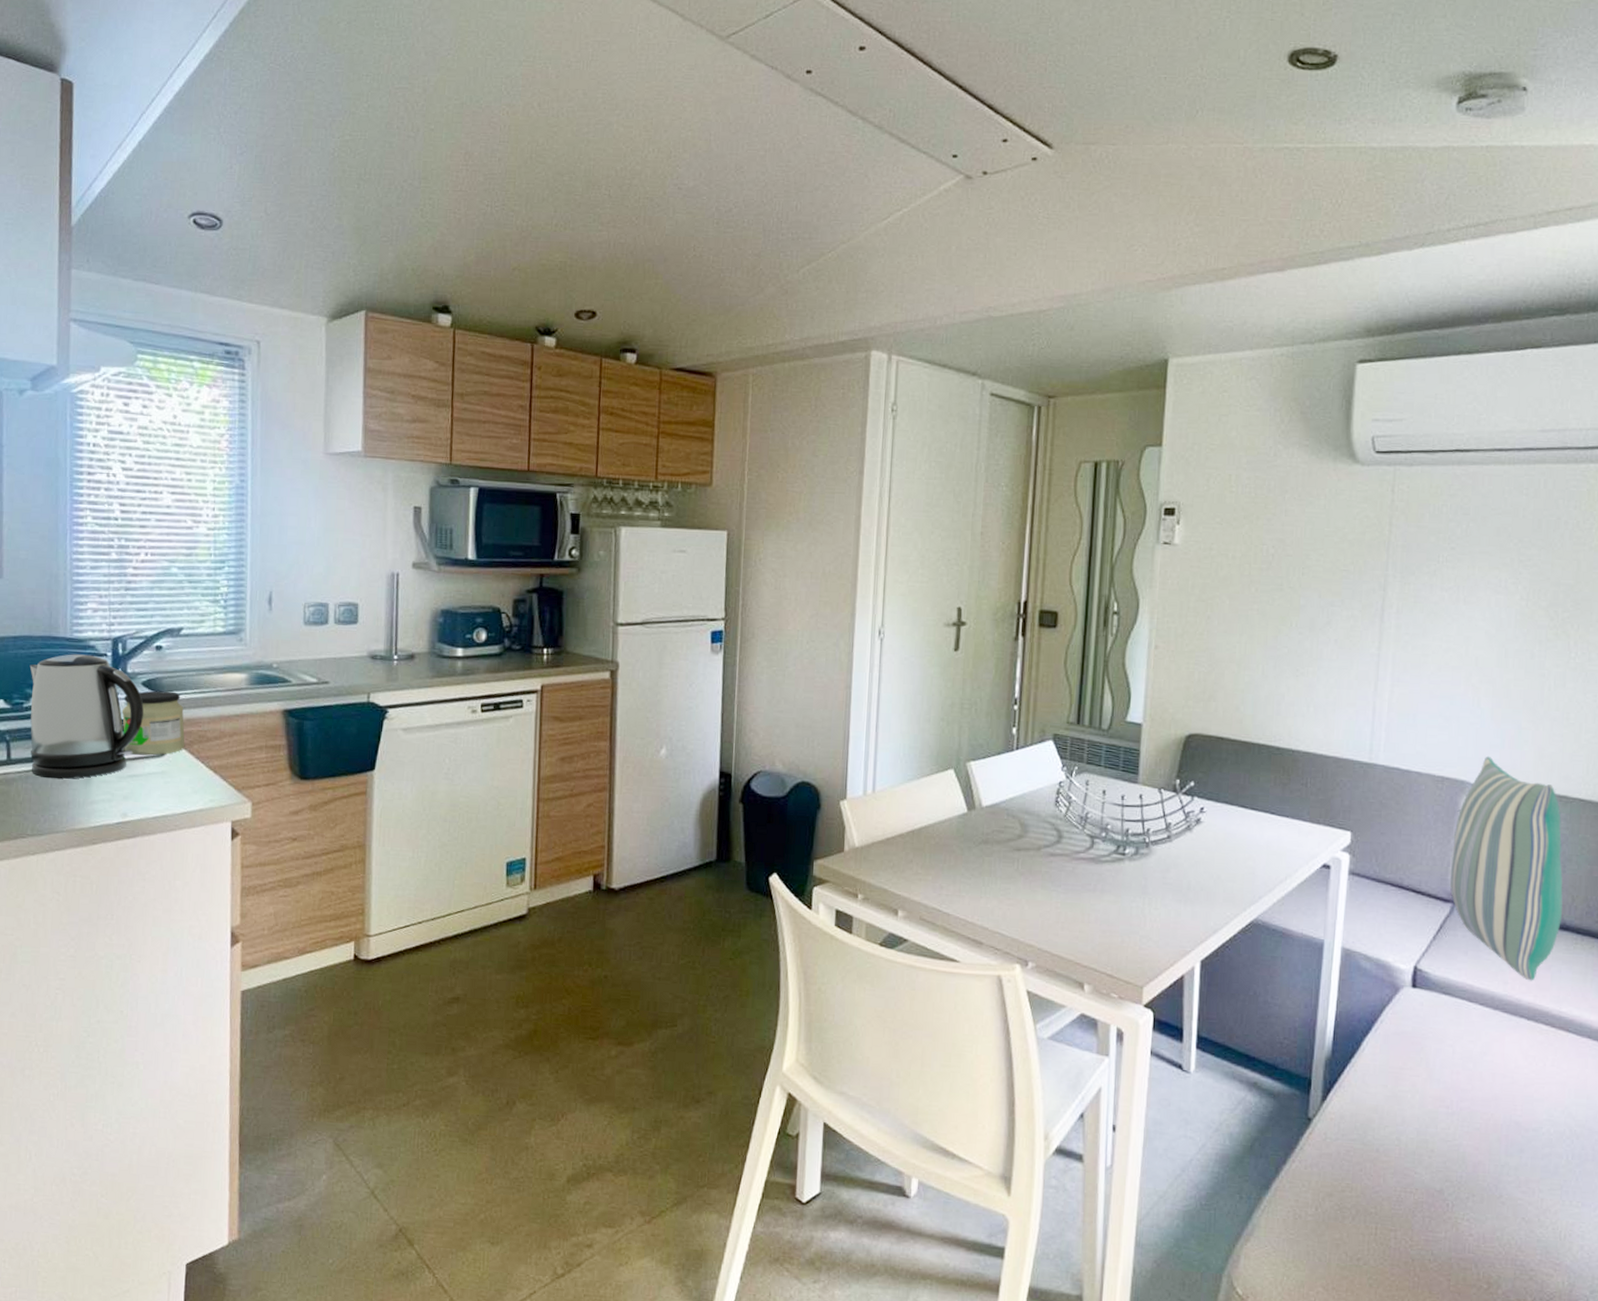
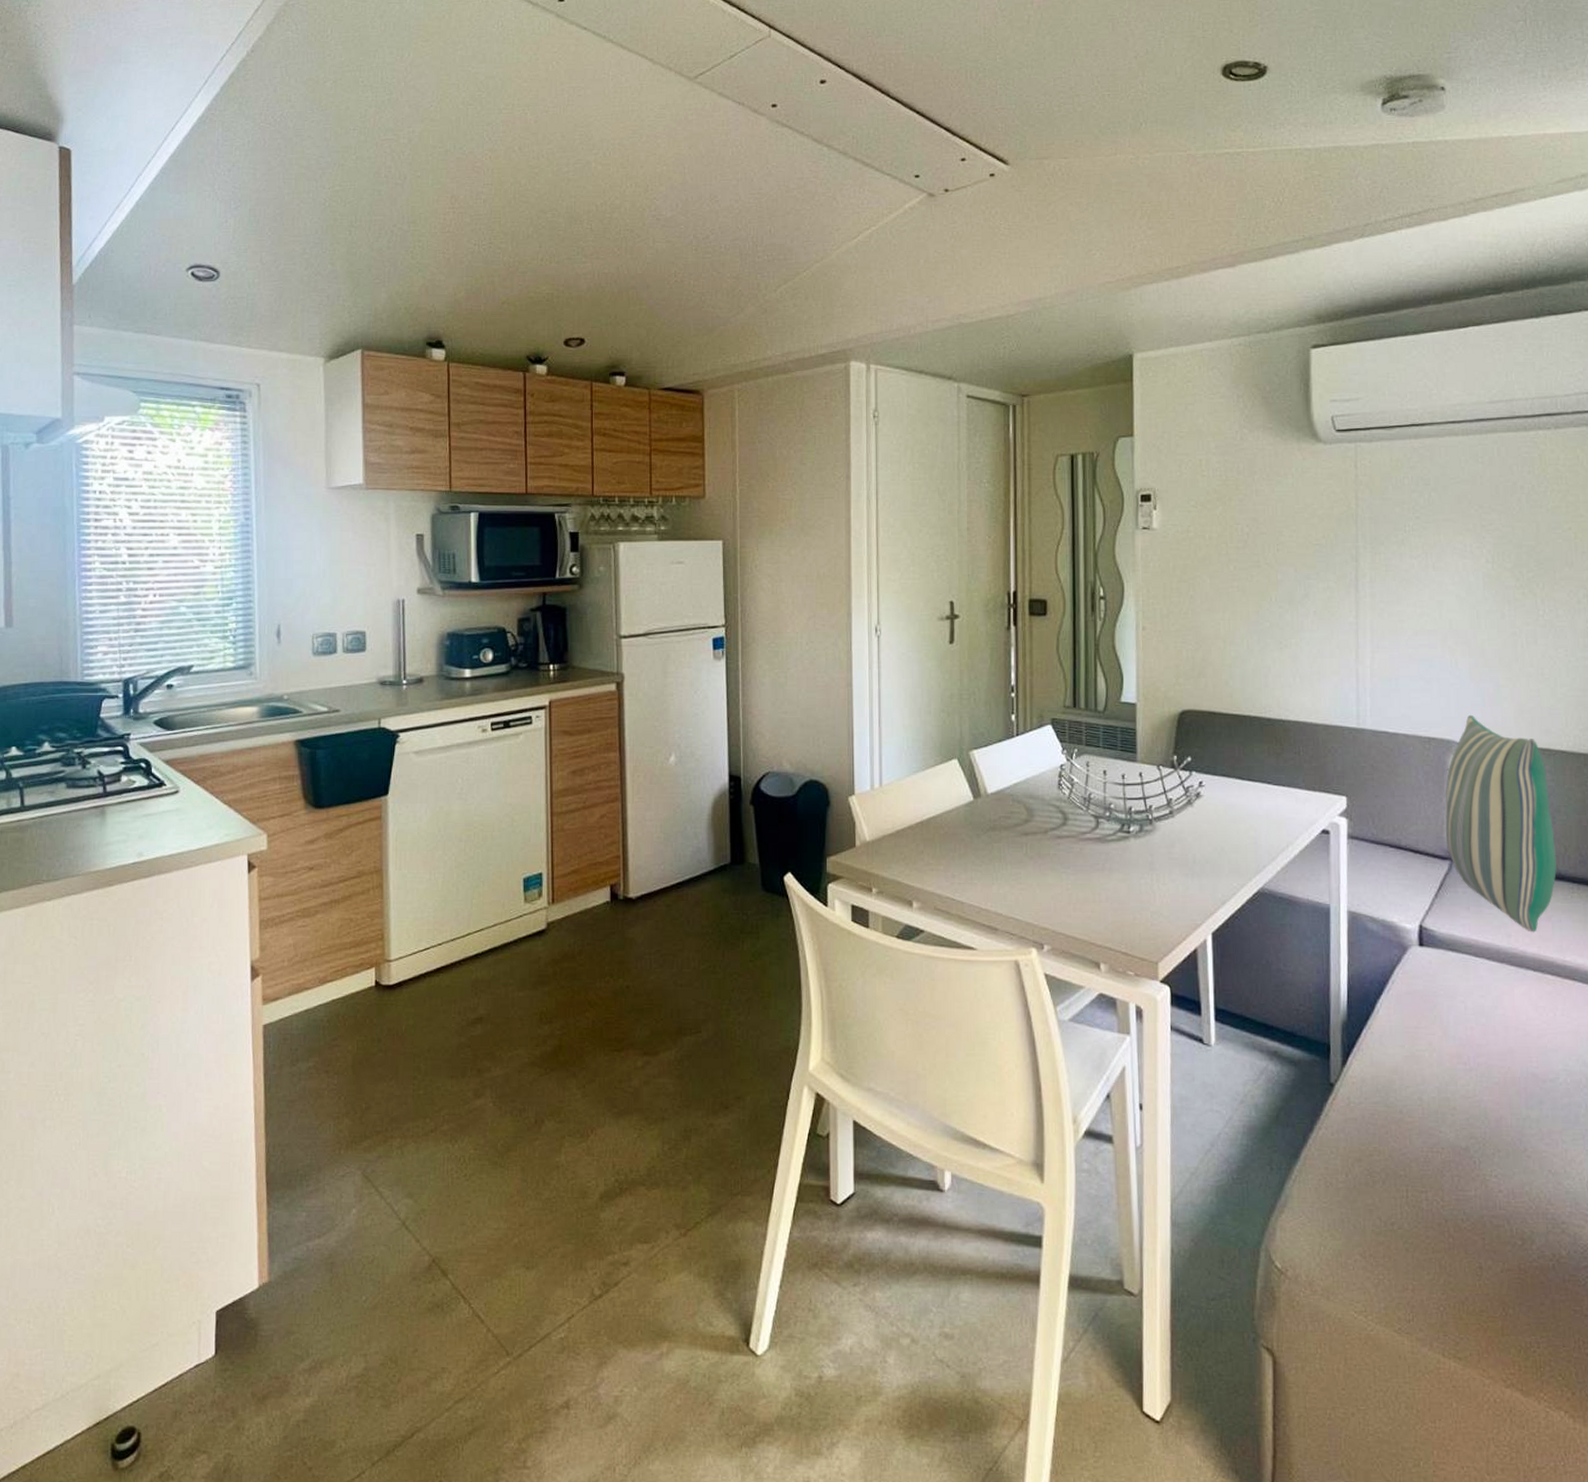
kettle: present [29,654,144,779] -> none [41,697,156,822]
jar: present [121,691,185,756] -> none [134,729,199,794]

